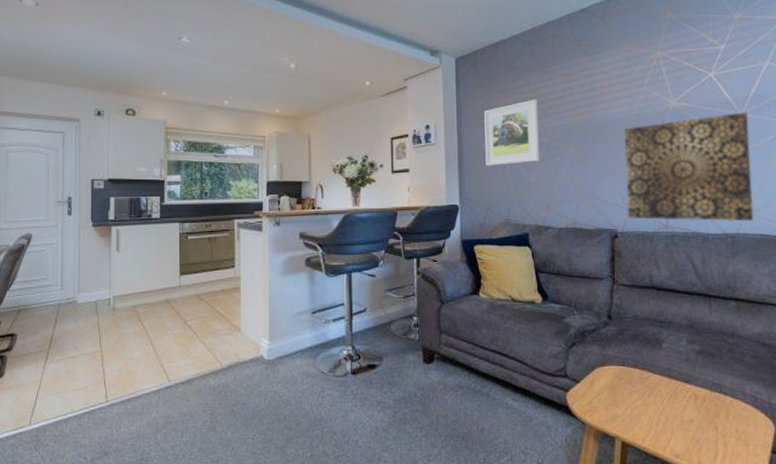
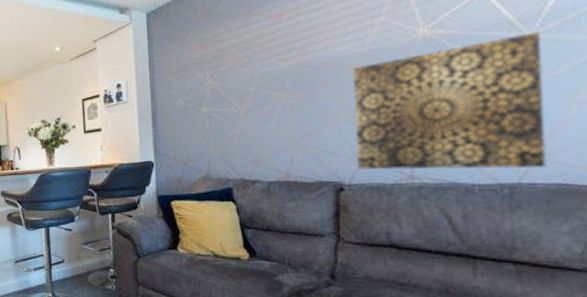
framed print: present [484,99,539,166] -> none [179,45,244,121]

